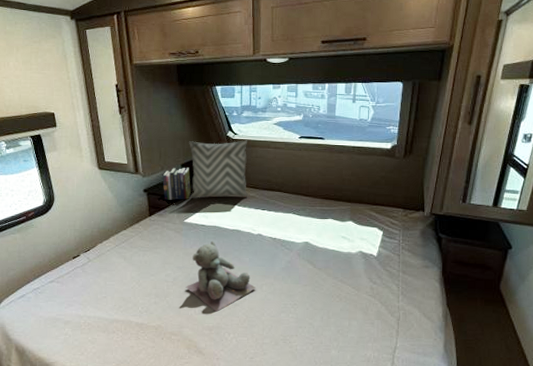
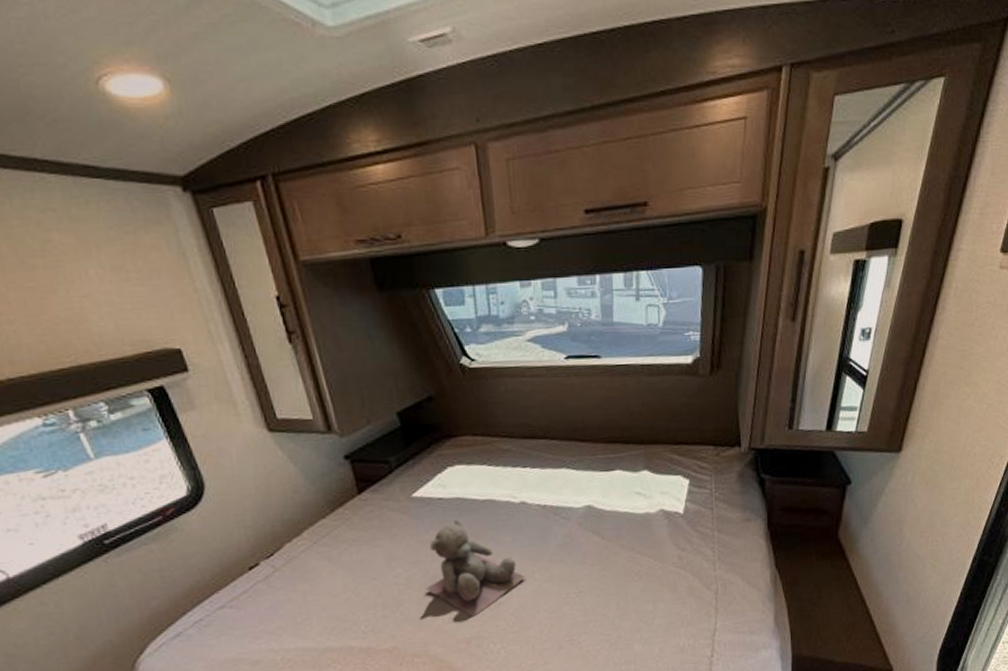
books: present [162,167,191,200] -> none [370,416,417,468]
pillow: present [189,140,248,198] -> none [404,368,501,461]

